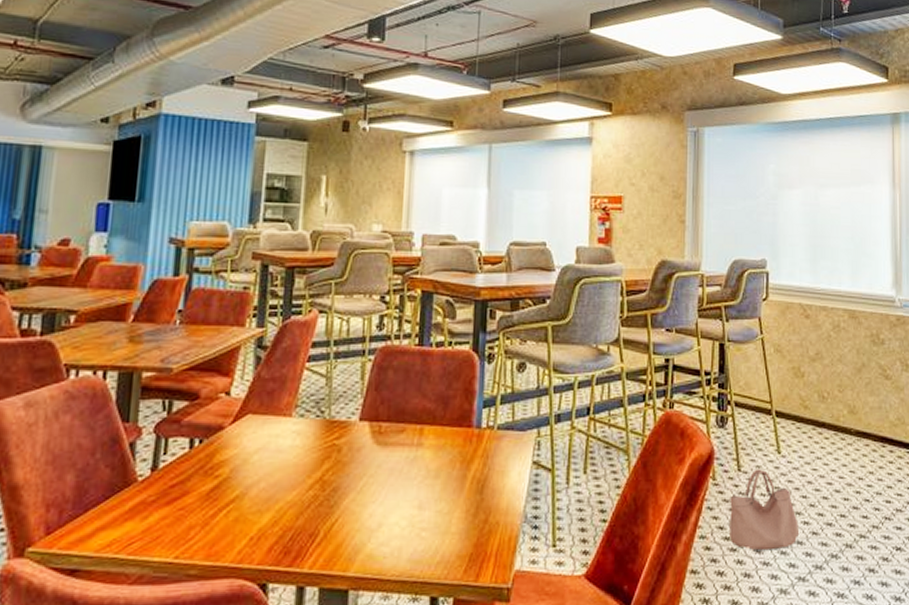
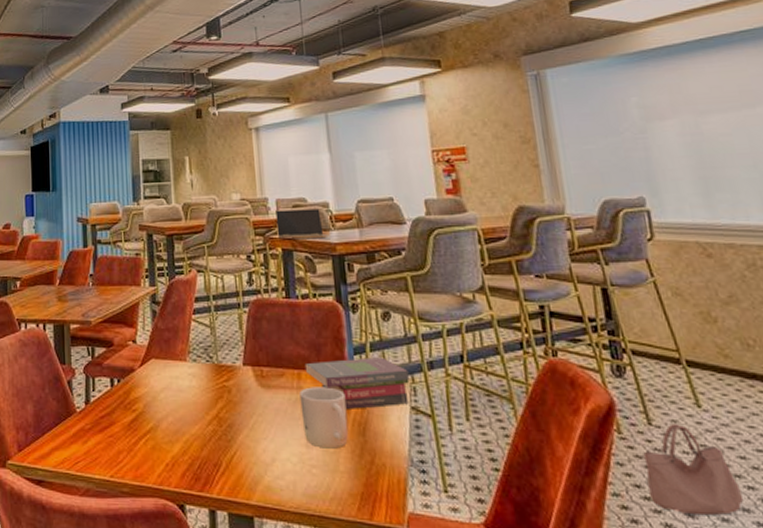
mug: none [417,443,468,509] -> present [299,387,349,449]
laptop: none [419,247,473,282] -> present [275,209,327,239]
books: none [429,410,535,466] -> present [304,357,410,409]

